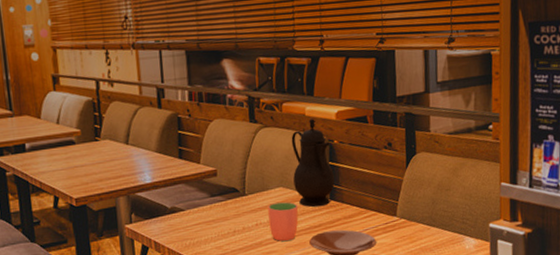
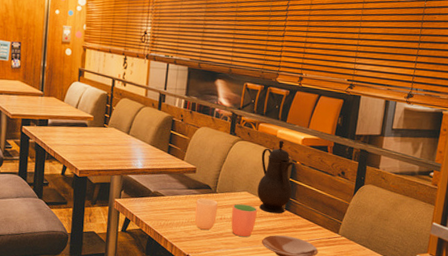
cup: none [223,203,252,242] -> present [194,198,218,231]

